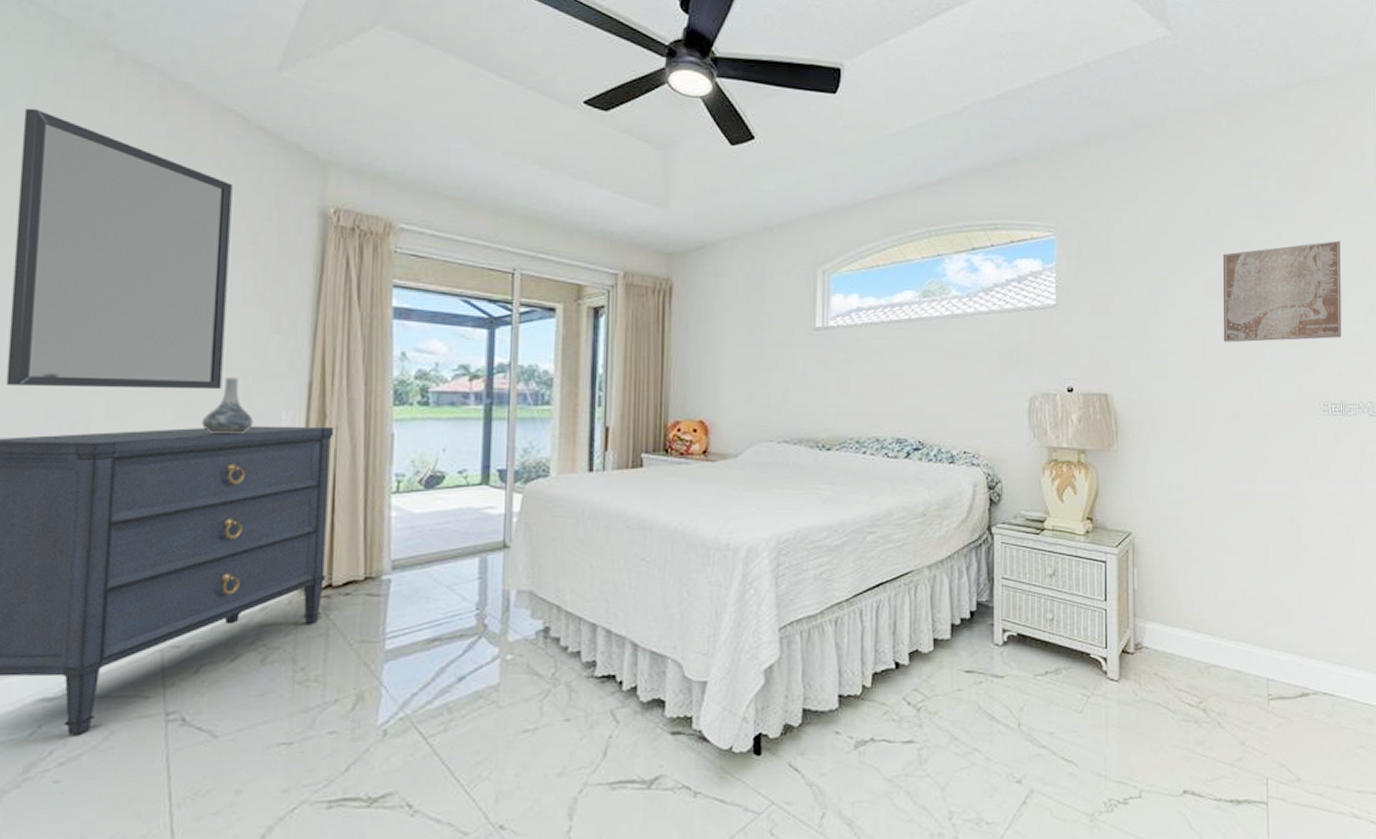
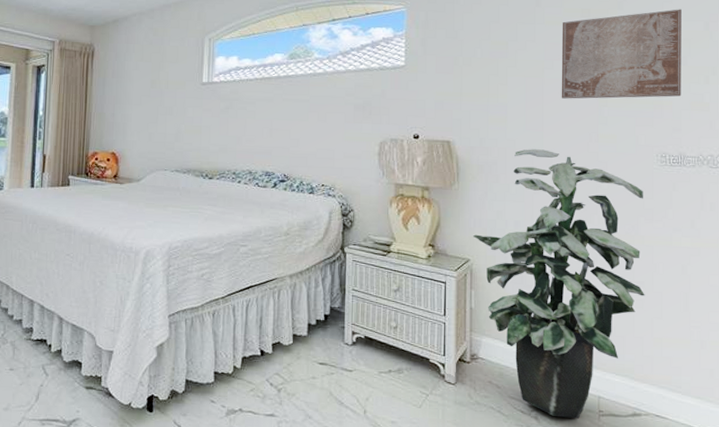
indoor plant: none [1135,400,1311,707] -> present [473,149,645,419]

